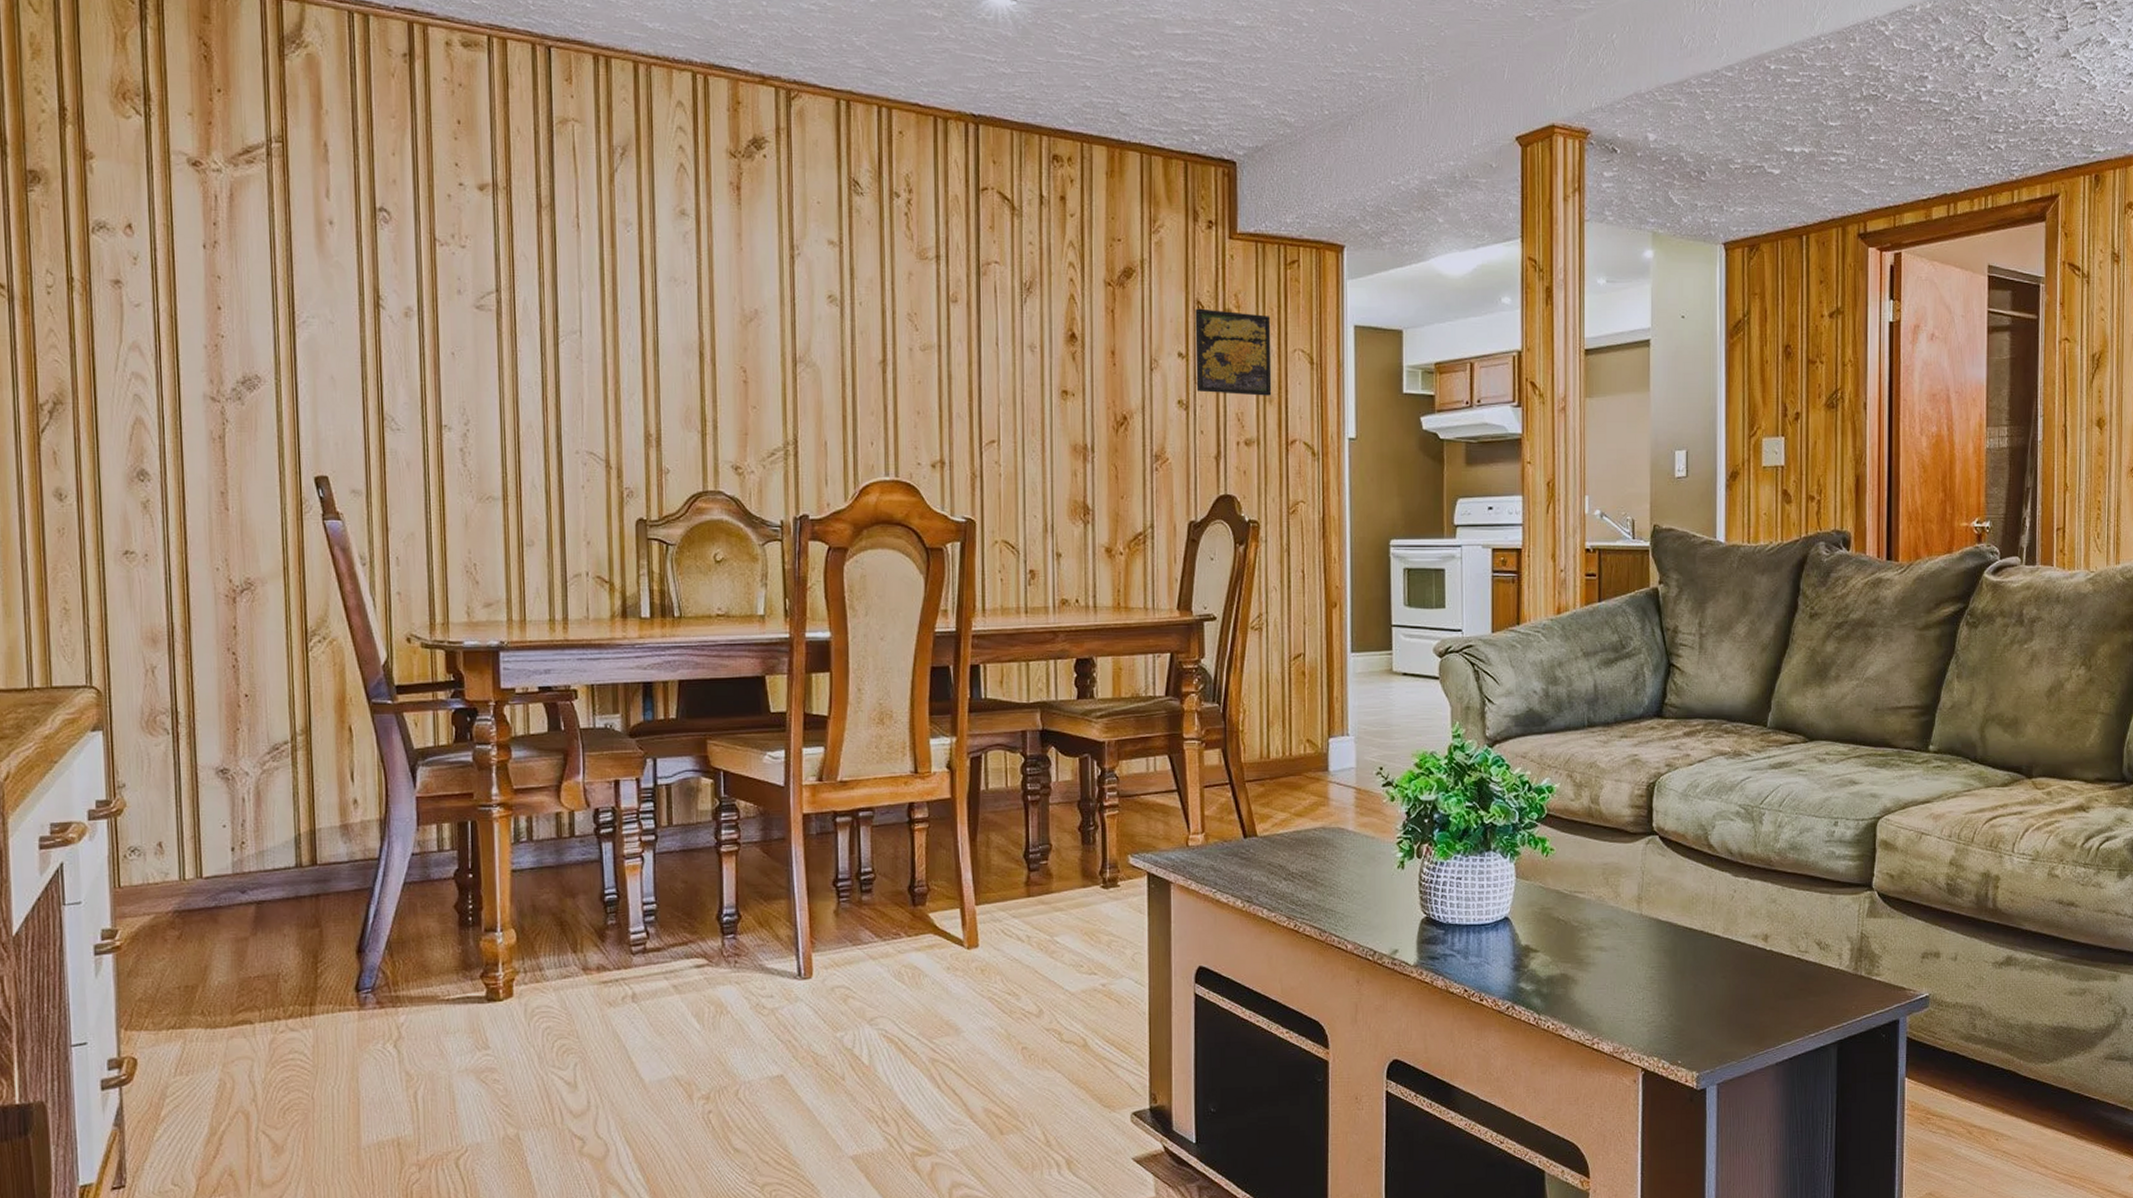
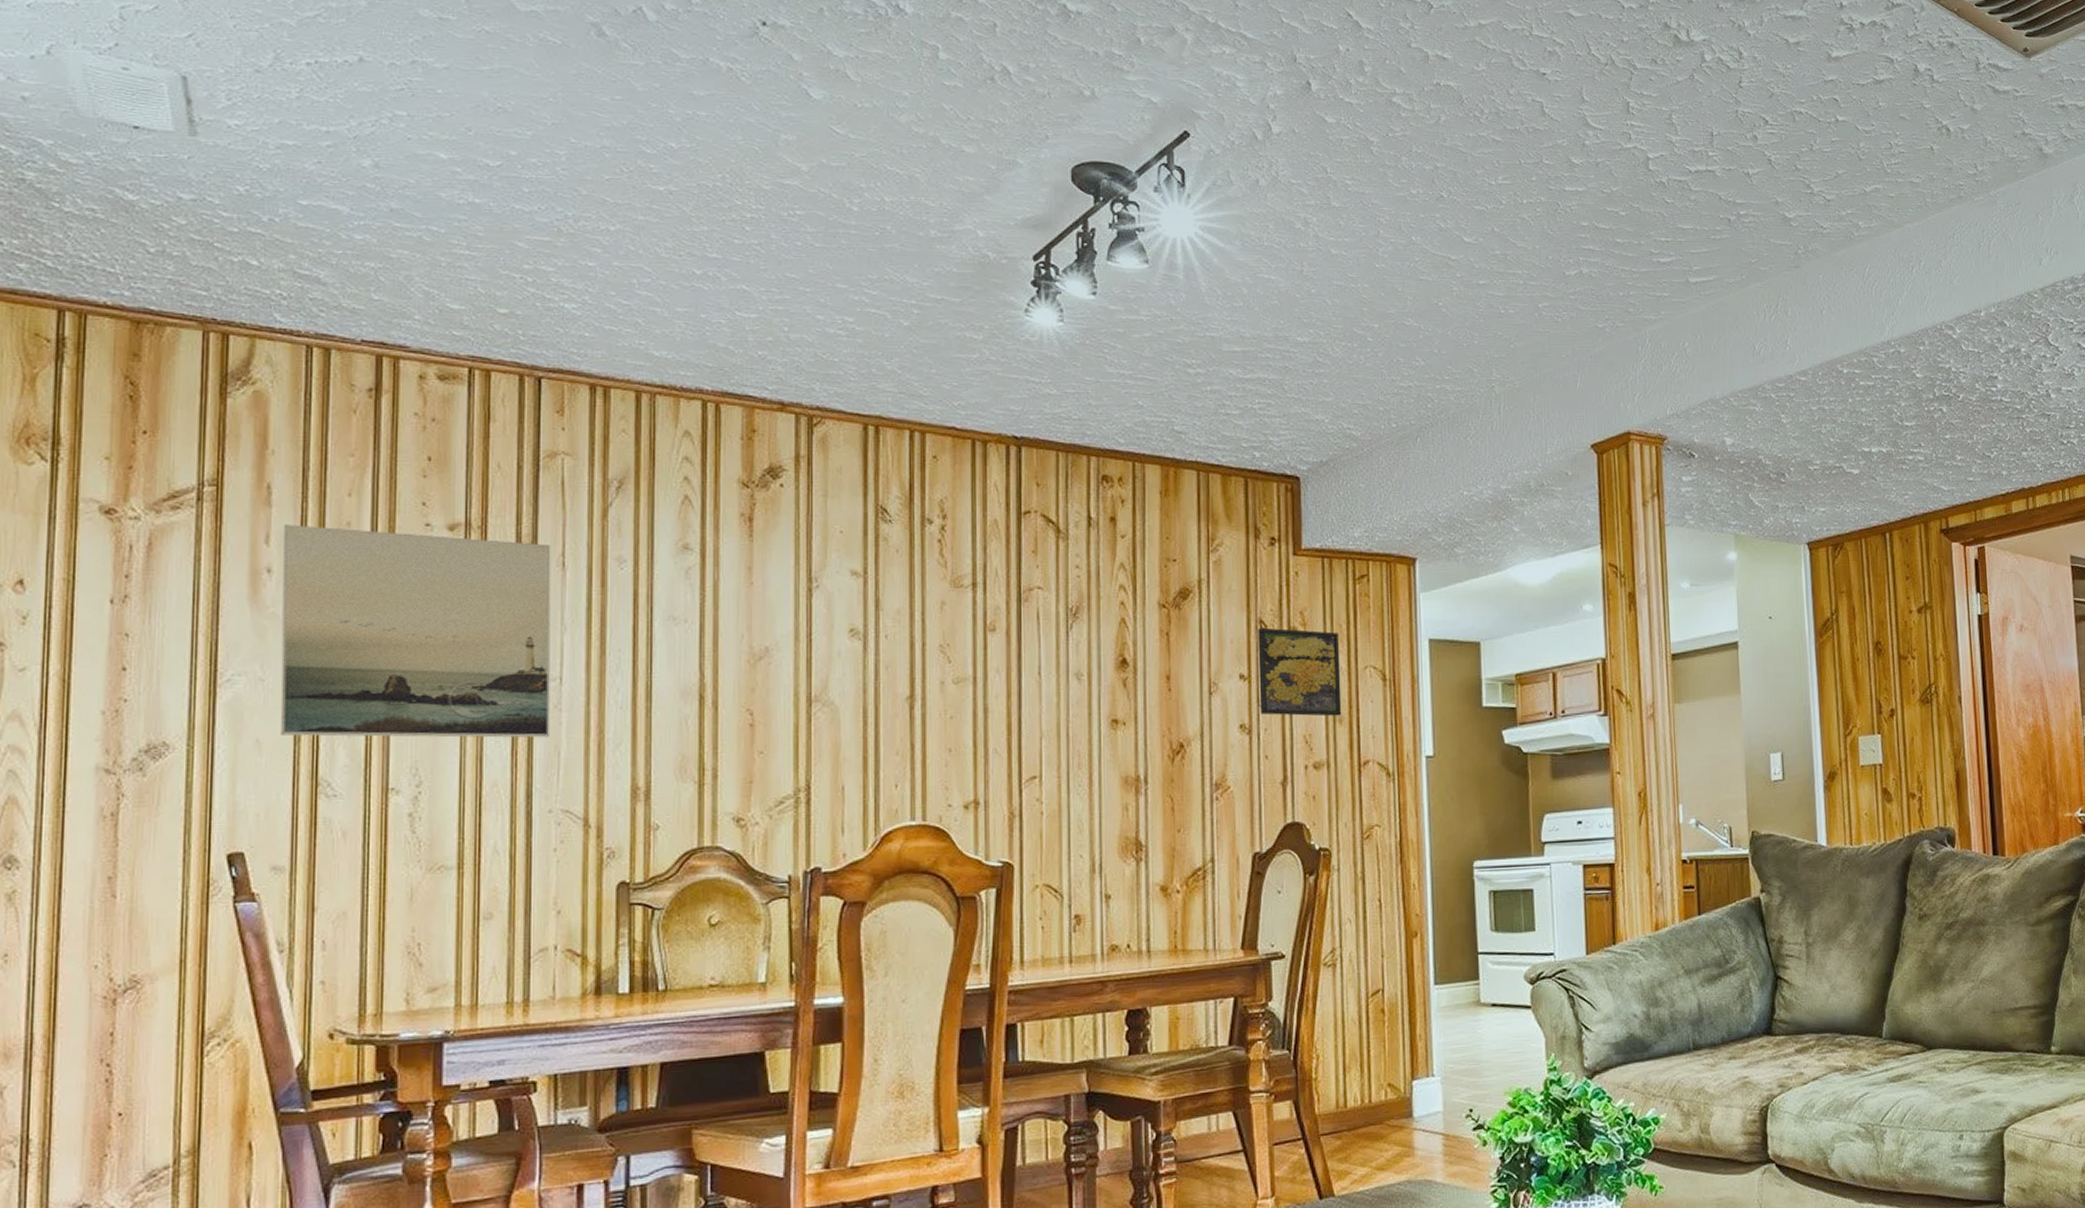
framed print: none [341,180,575,386] -> present [280,524,551,738]

